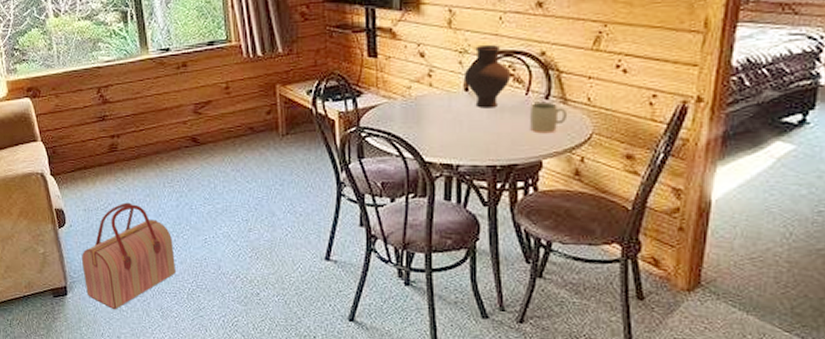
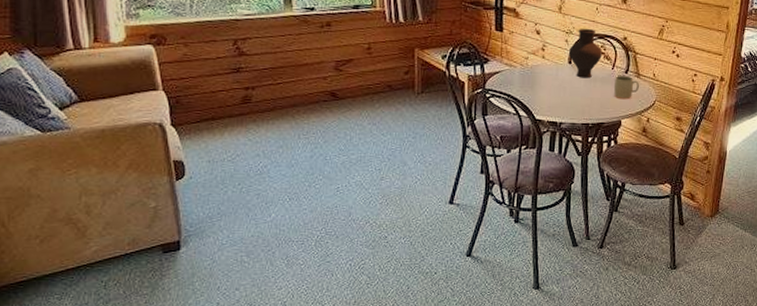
handbag: present [81,202,176,309] -> none [200,154,305,261]

